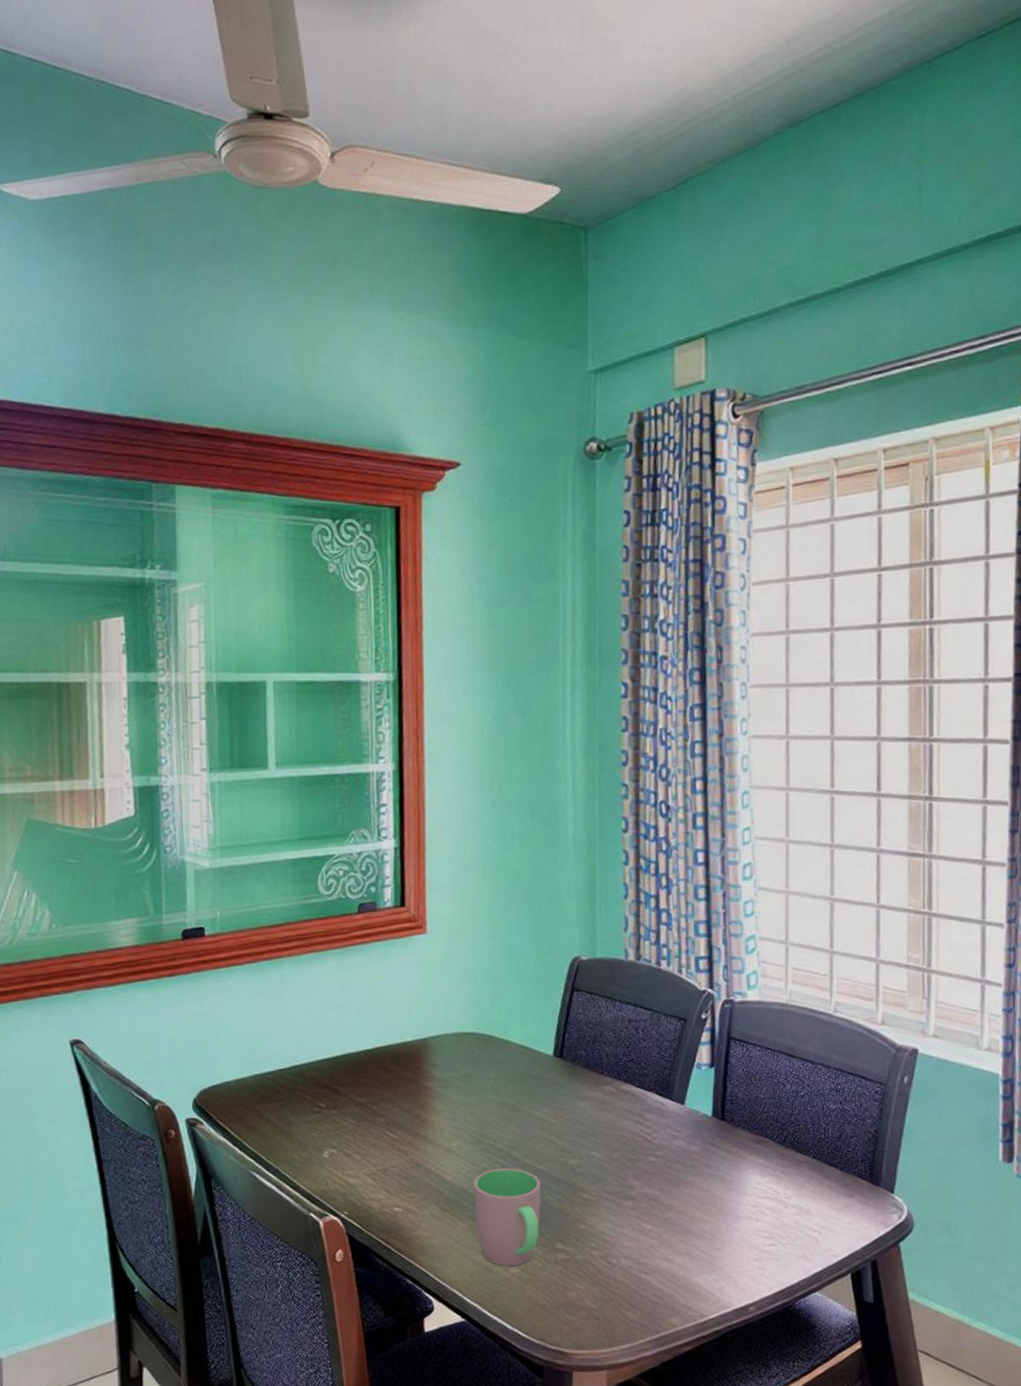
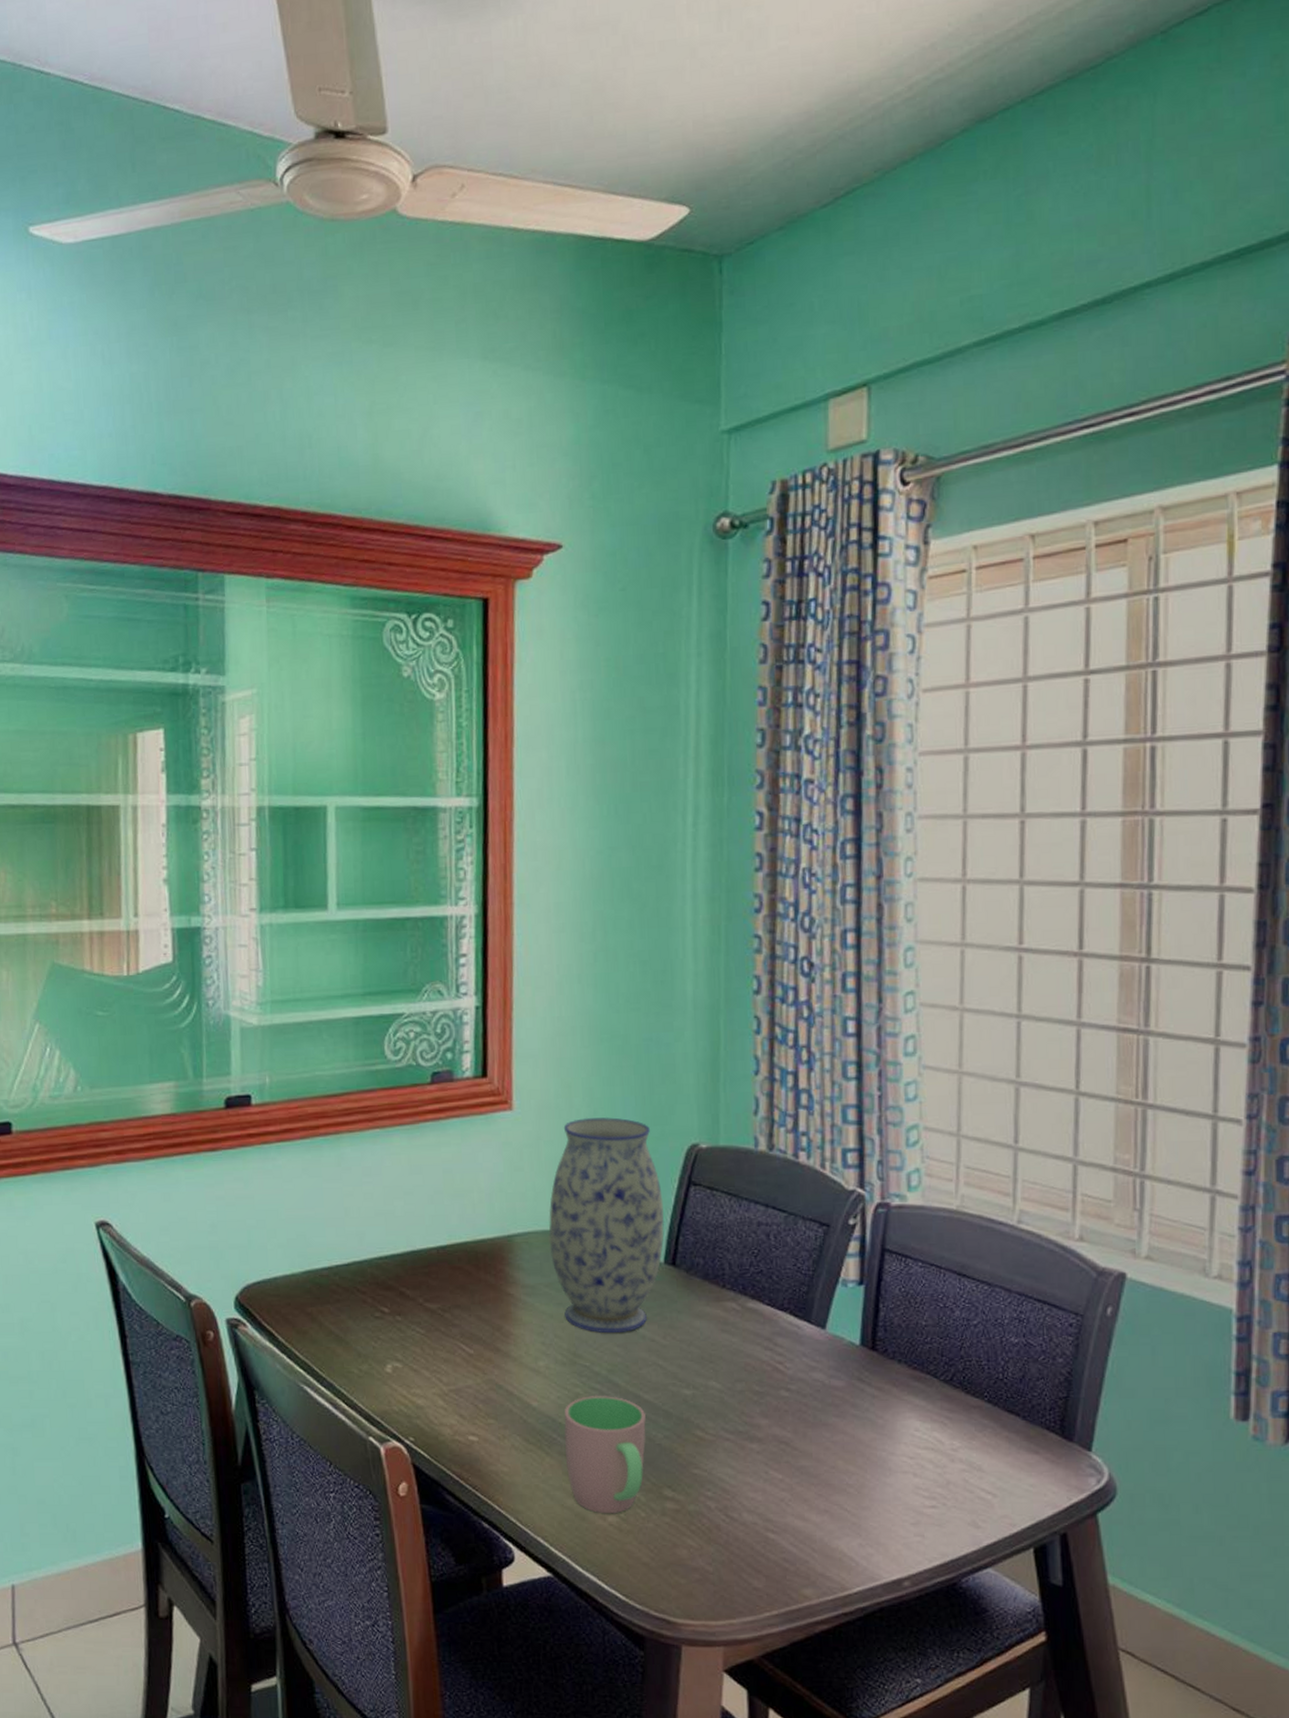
vase: none [458,937,554,1117] -> present [549,1117,665,1334]

